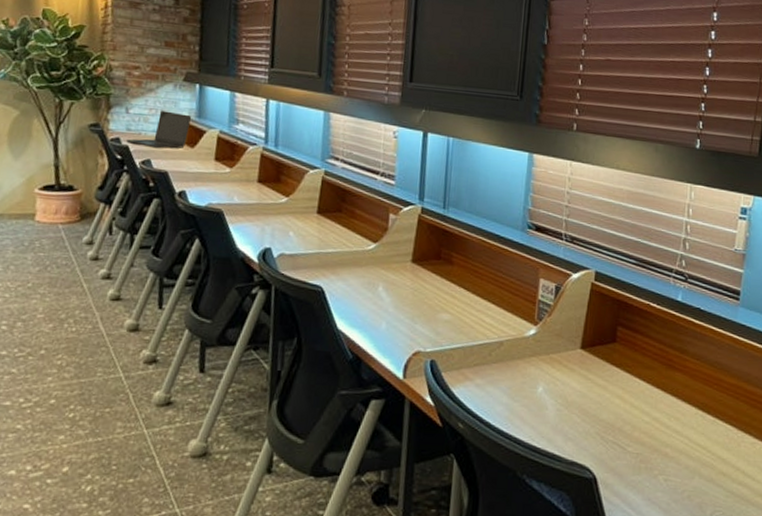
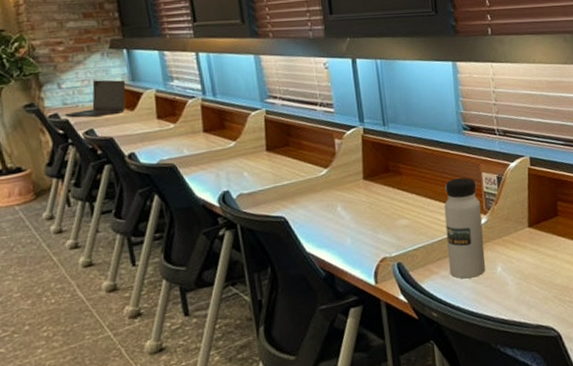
water bottle: none [485,279,533,393] -> present [444,177,486,279]

